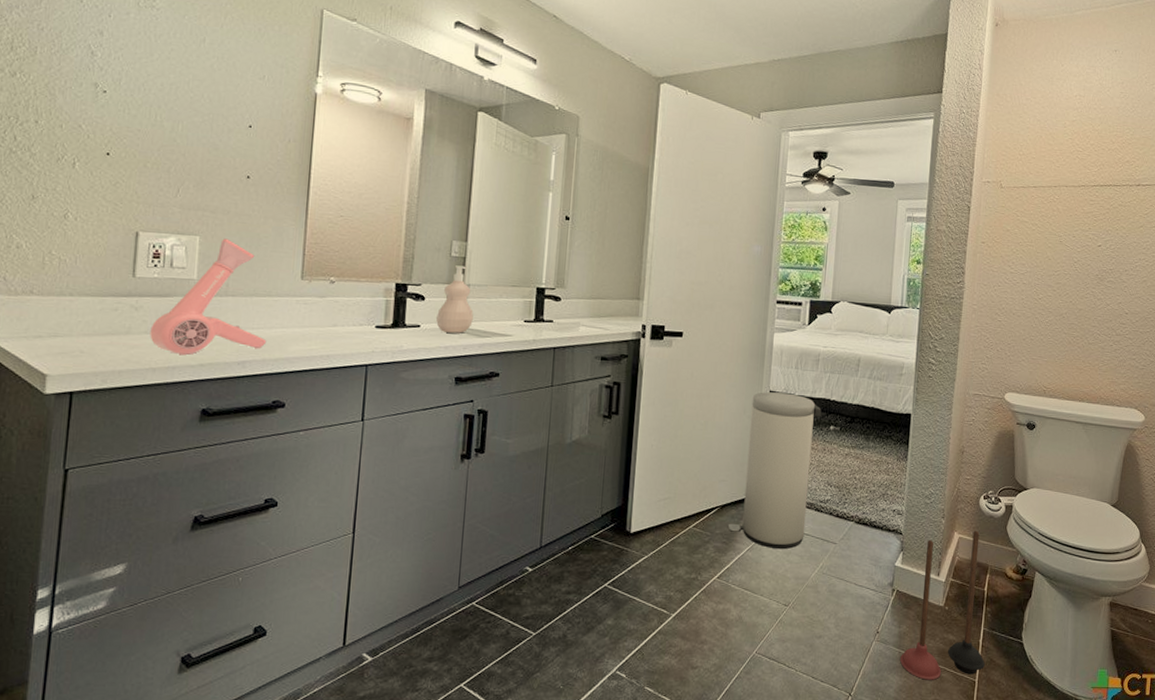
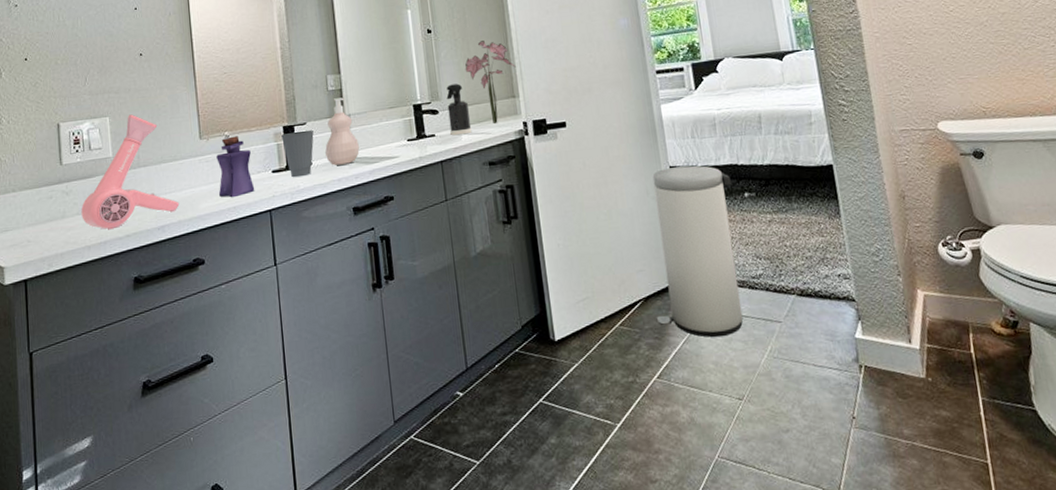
perfume bottle: none [313,283,356,346] -> present [216,136,255,198]
cup: none [392,290,428,338] -> present [281,129,314,178]
spray bottle: none [569,275,593,326] -> present [446,83,472,136]
bouquet: none [596,238,646,322] -> present [465,40,516,125]
plunger: present [900,530,985,680] -> none [887,283,995,468]

